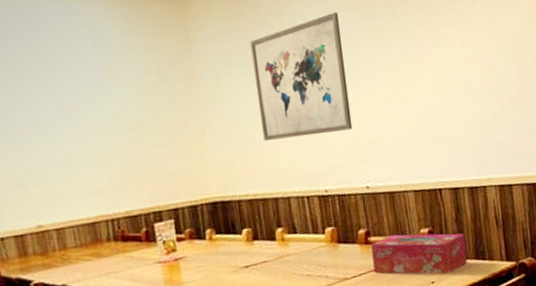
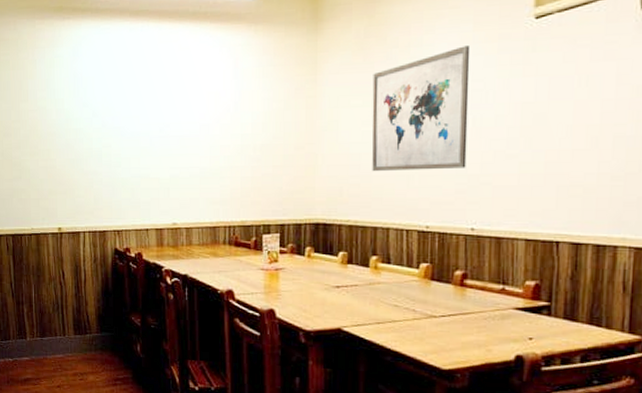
tissue box: present [370,233,467,274] -> none [465,282,579,333]

